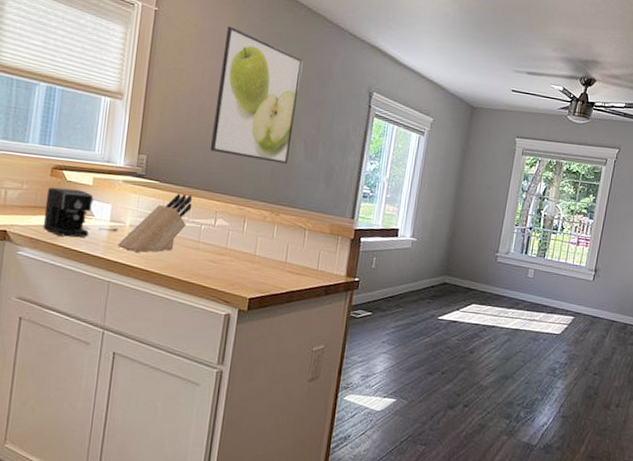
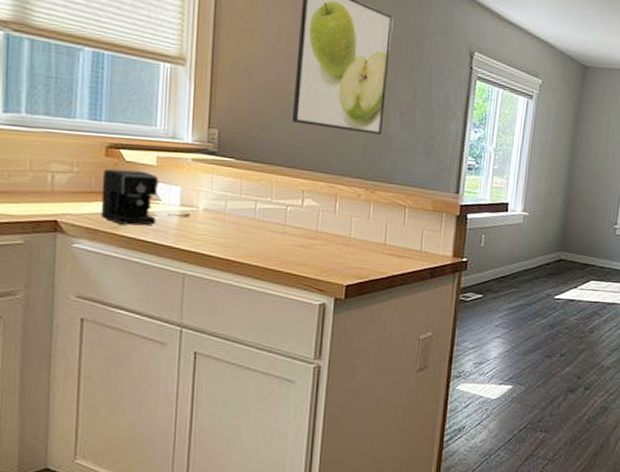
knife block: present [118,193,192,253] -> none [191,171,275,240]

